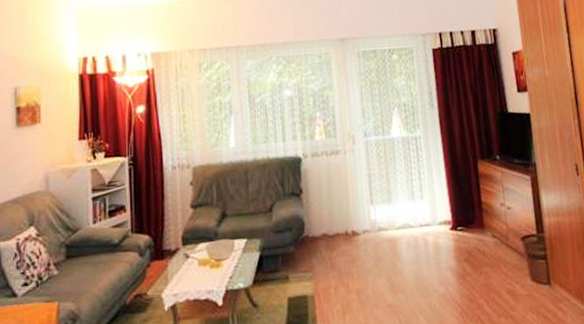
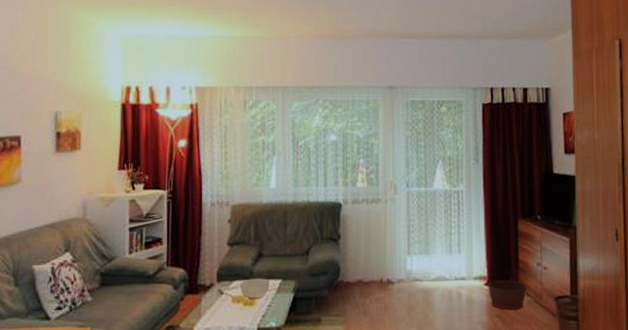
basket: none [453,222,493,254] -> present [488,280,527,311]

